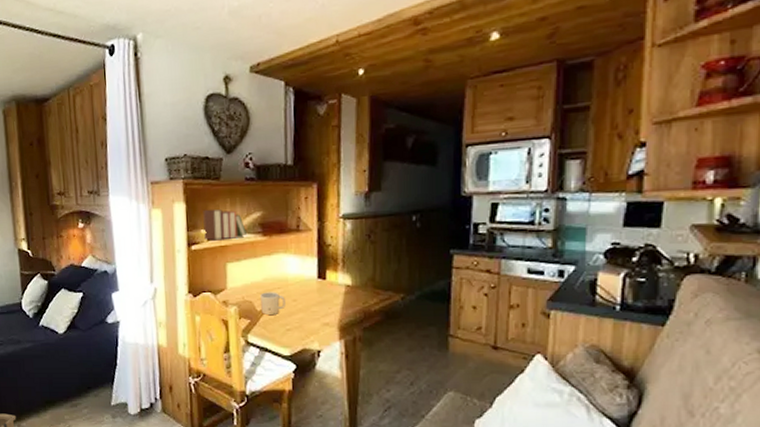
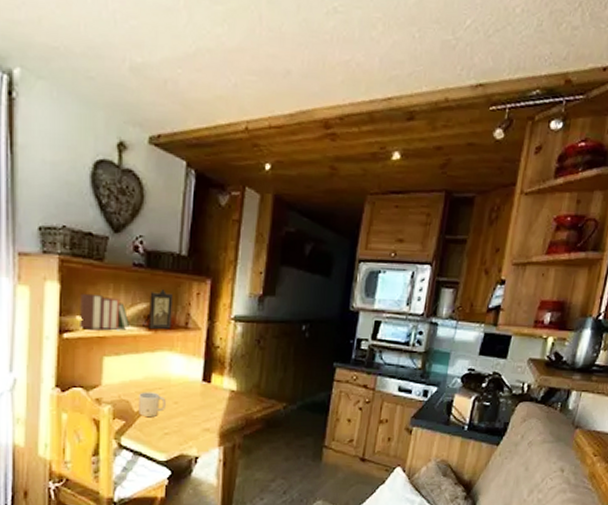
photo frame: none [258,198,284,235] -> present [143,289,173,330]

